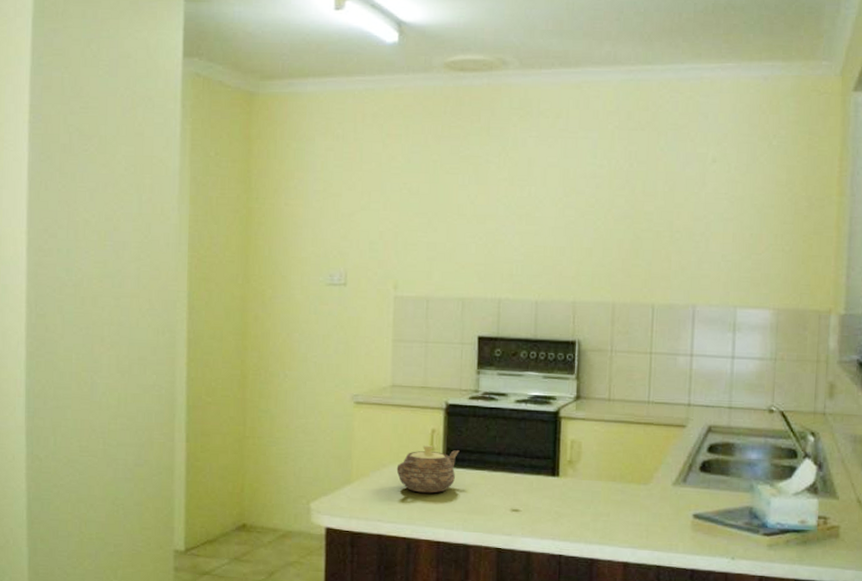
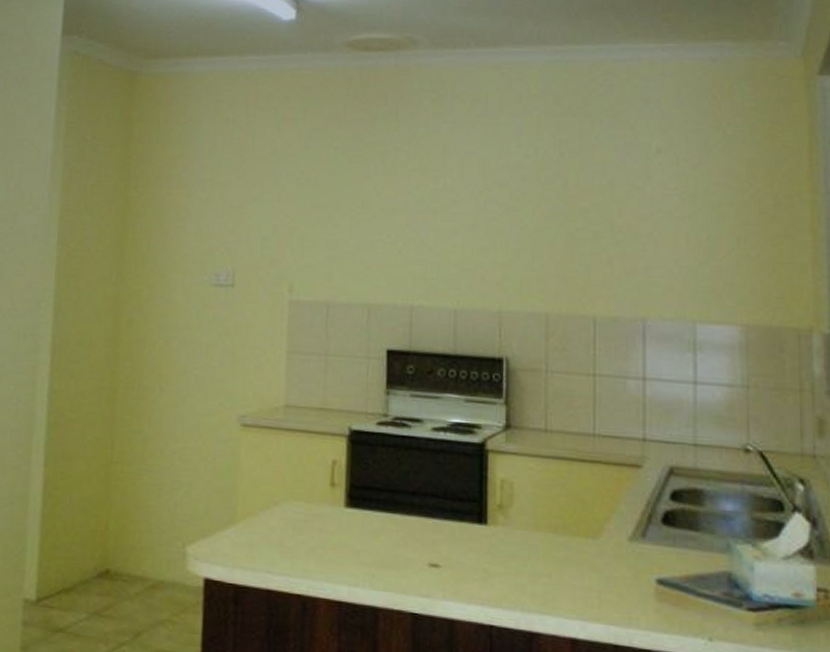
teapot: present [396,445,460,493] -> none [290,480,366,540]

